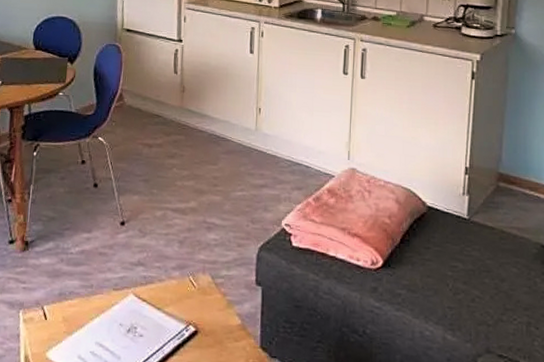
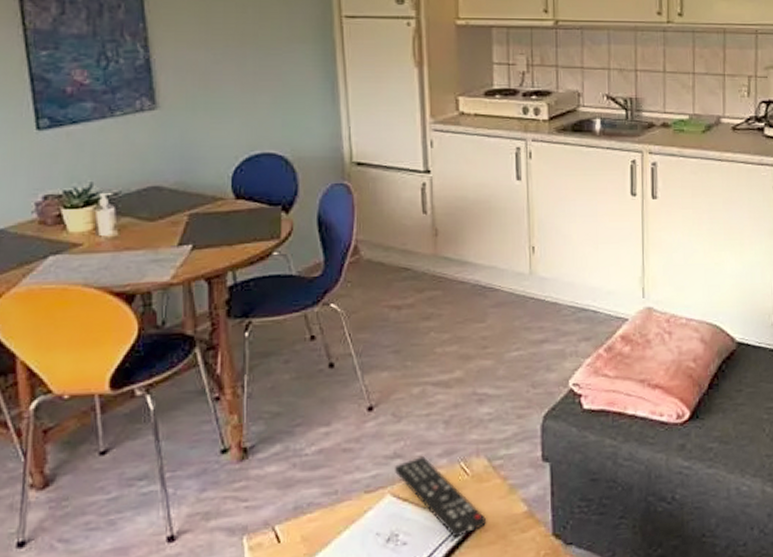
remote control: none [138,266,208,337] -> present [395,455,487,538]

